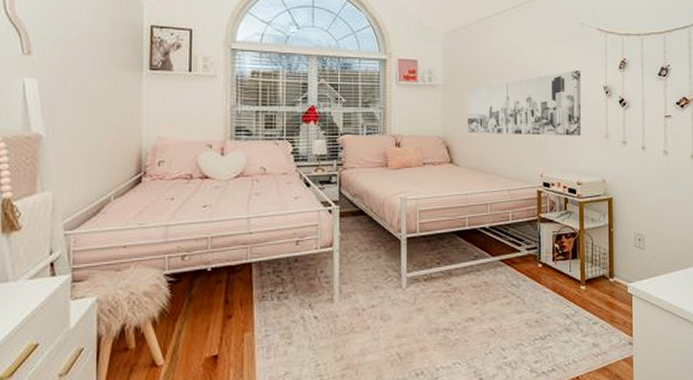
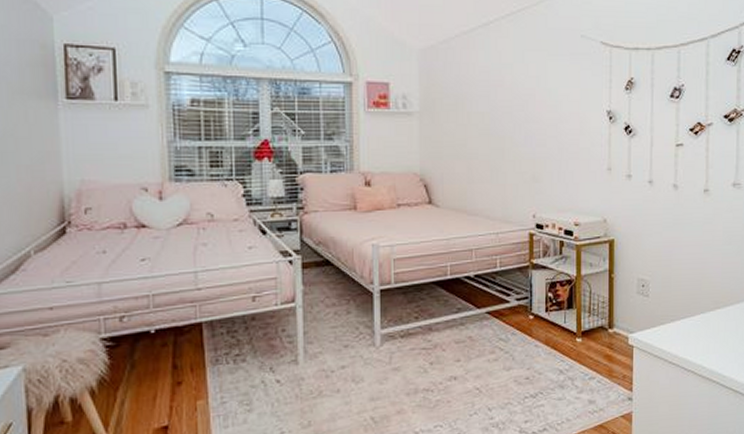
wall art: present [468,70,582,136] -> none [449,93,581,170]

